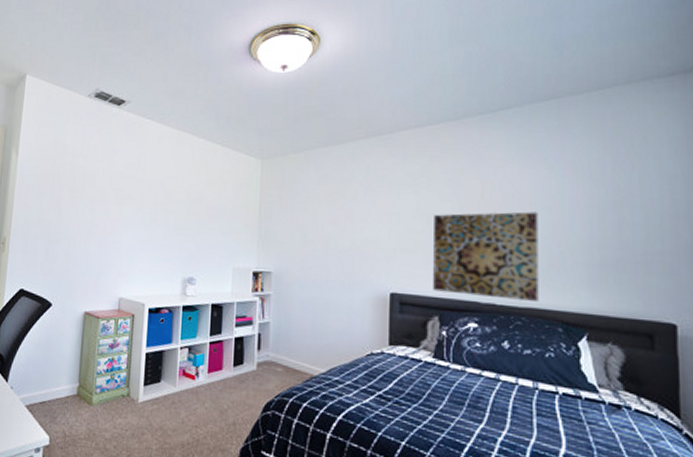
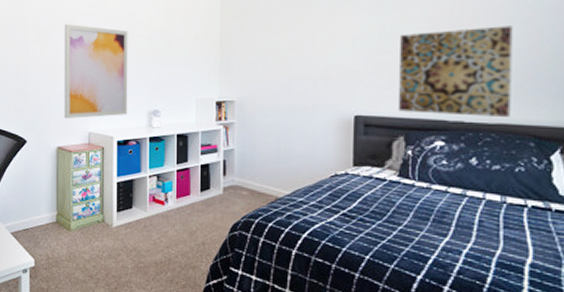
wall art: none [94,184,167,283] -> present [64,24,128,119]

